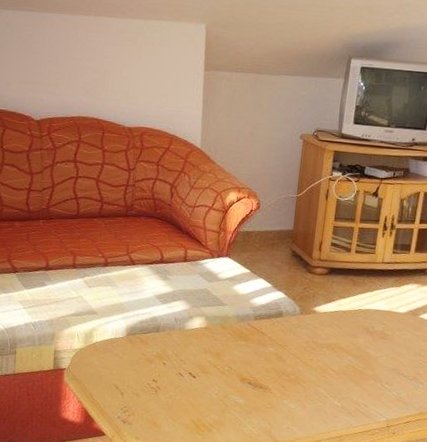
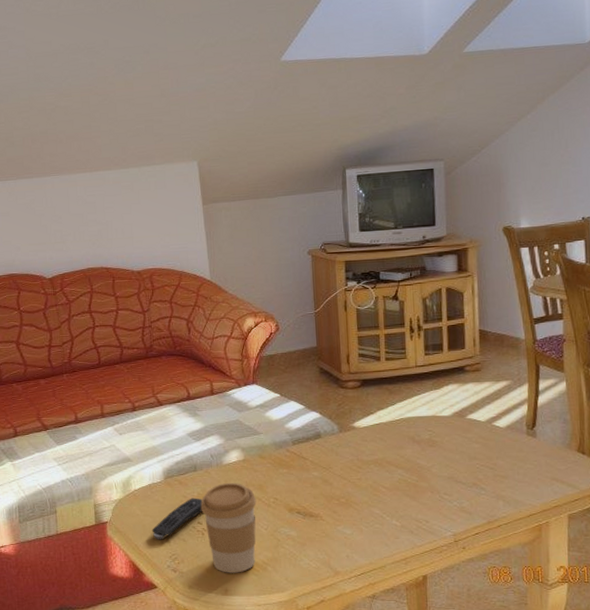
remote control: none [107,356,161,392] -> present [152,498,203,540]
coffee cup: none [158,346,212,431] -> present [200,482,257,573]

